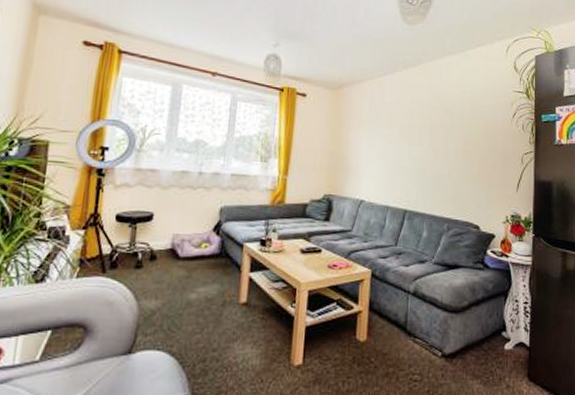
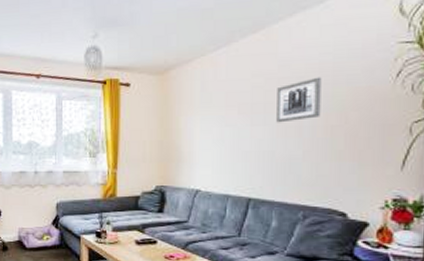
wall art: none [429,110,463,145] -> present [276,77,322,123]

